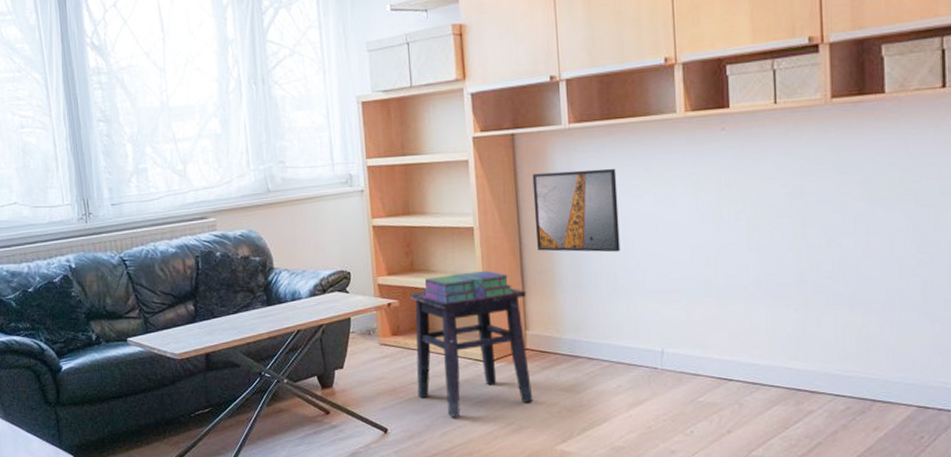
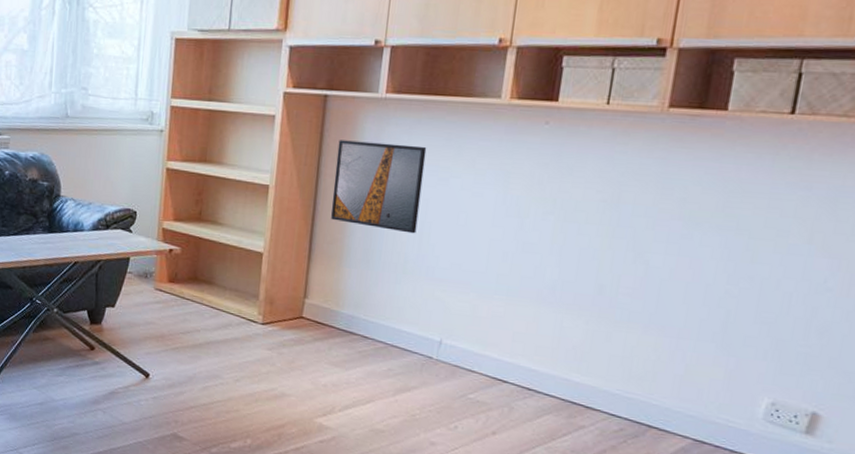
side table: present [410,288,533,417] -> none [185,242,311,373]
stack of books: present [422,270,513,304] -> none [206,229,299,261]

